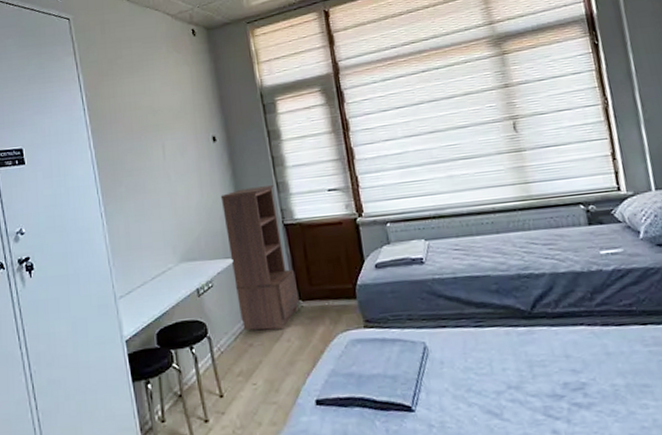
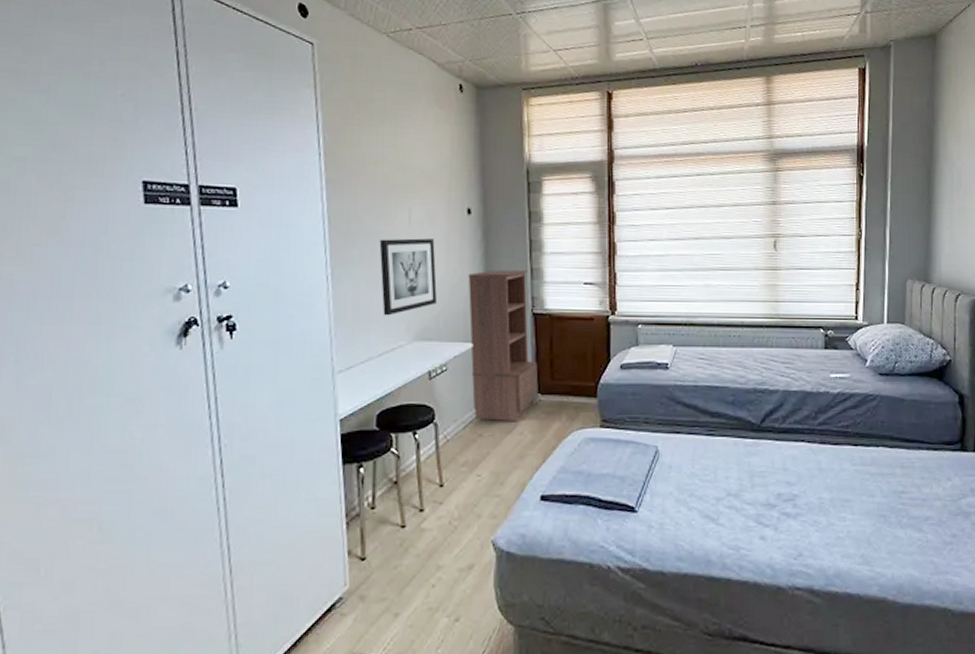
wall art: none [141,168,196,243] -> present [379,238,437,316]

